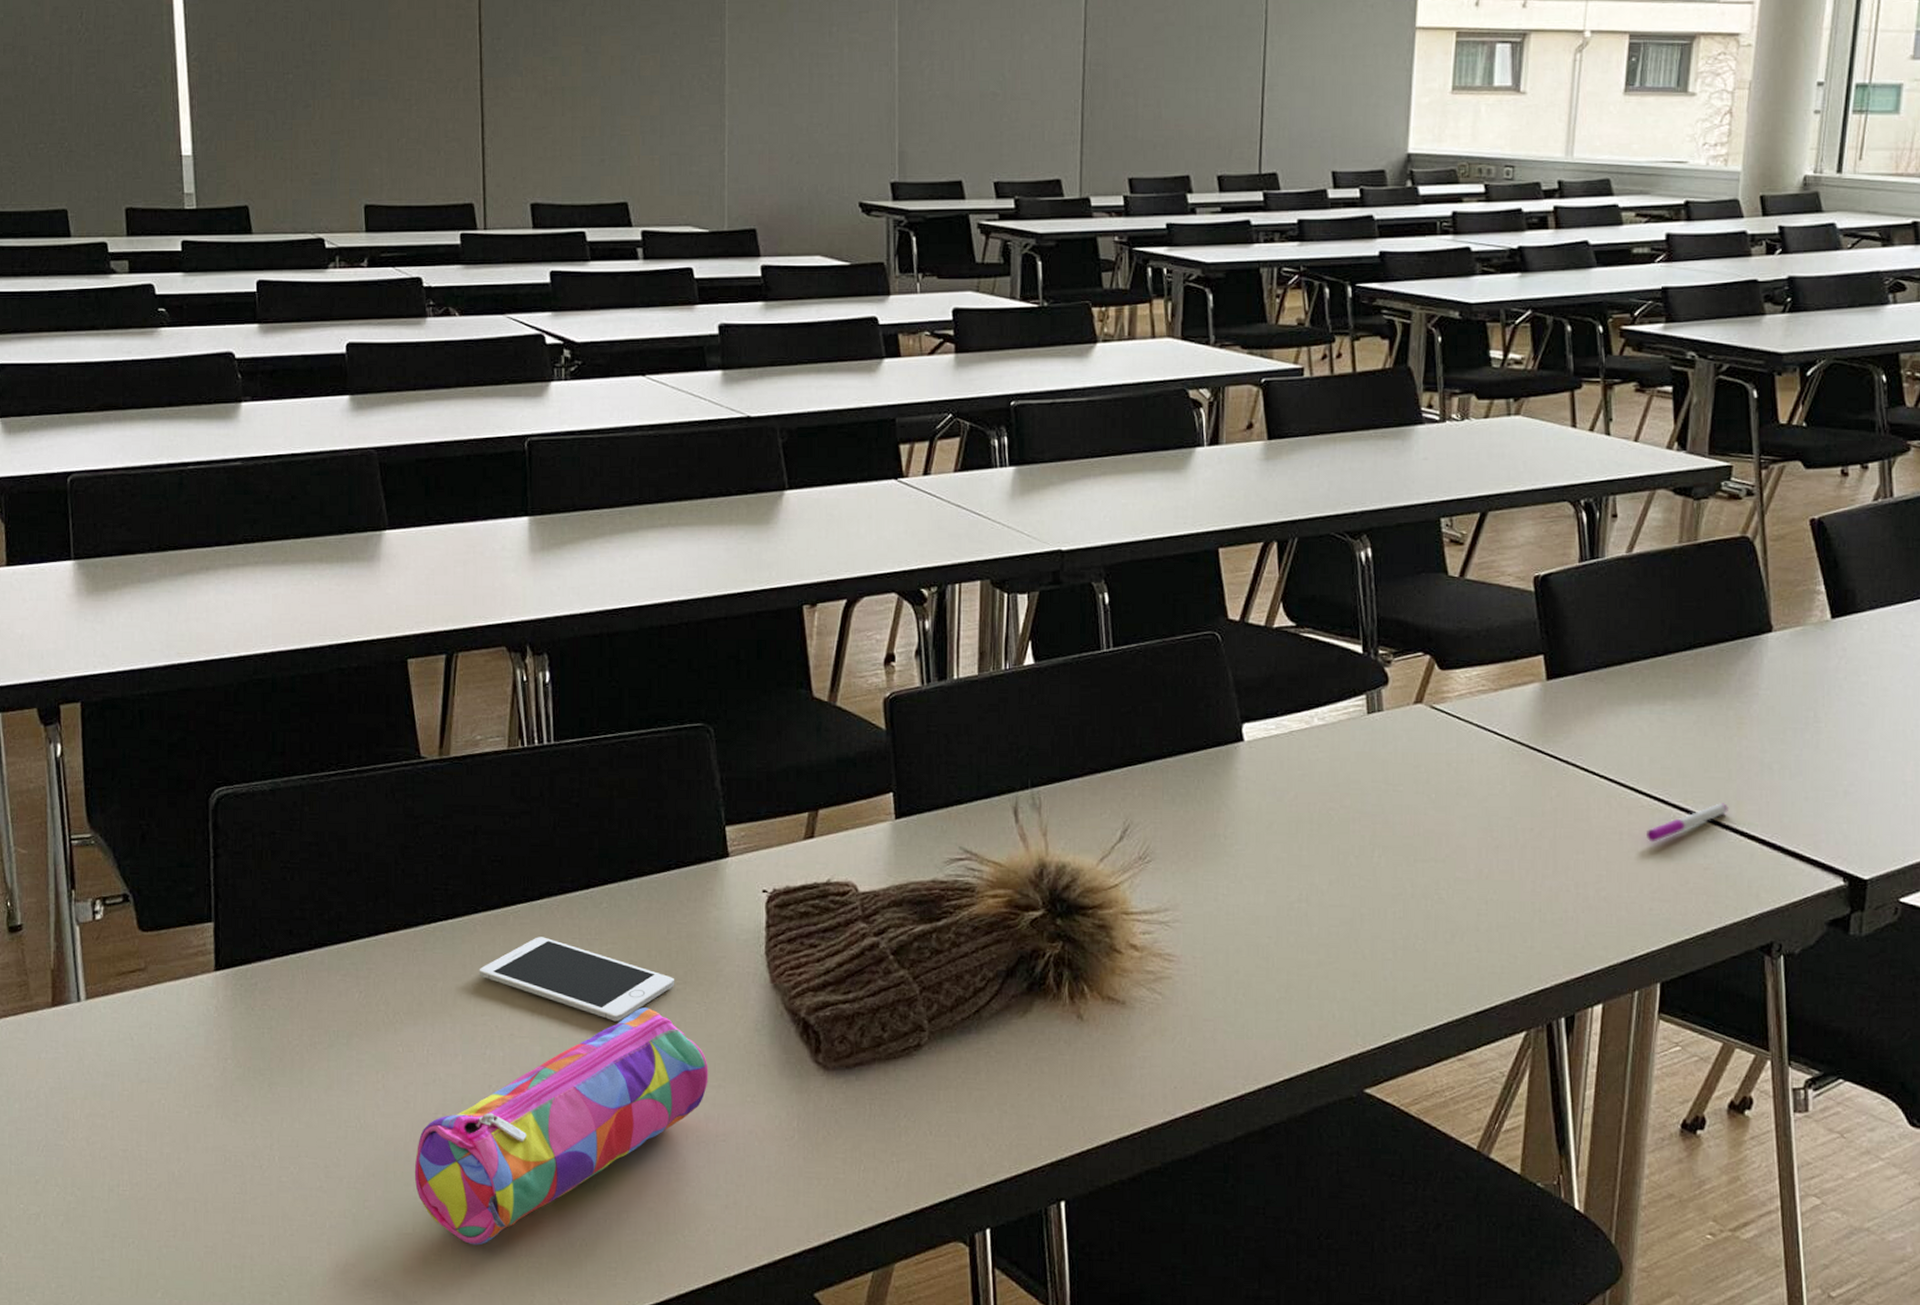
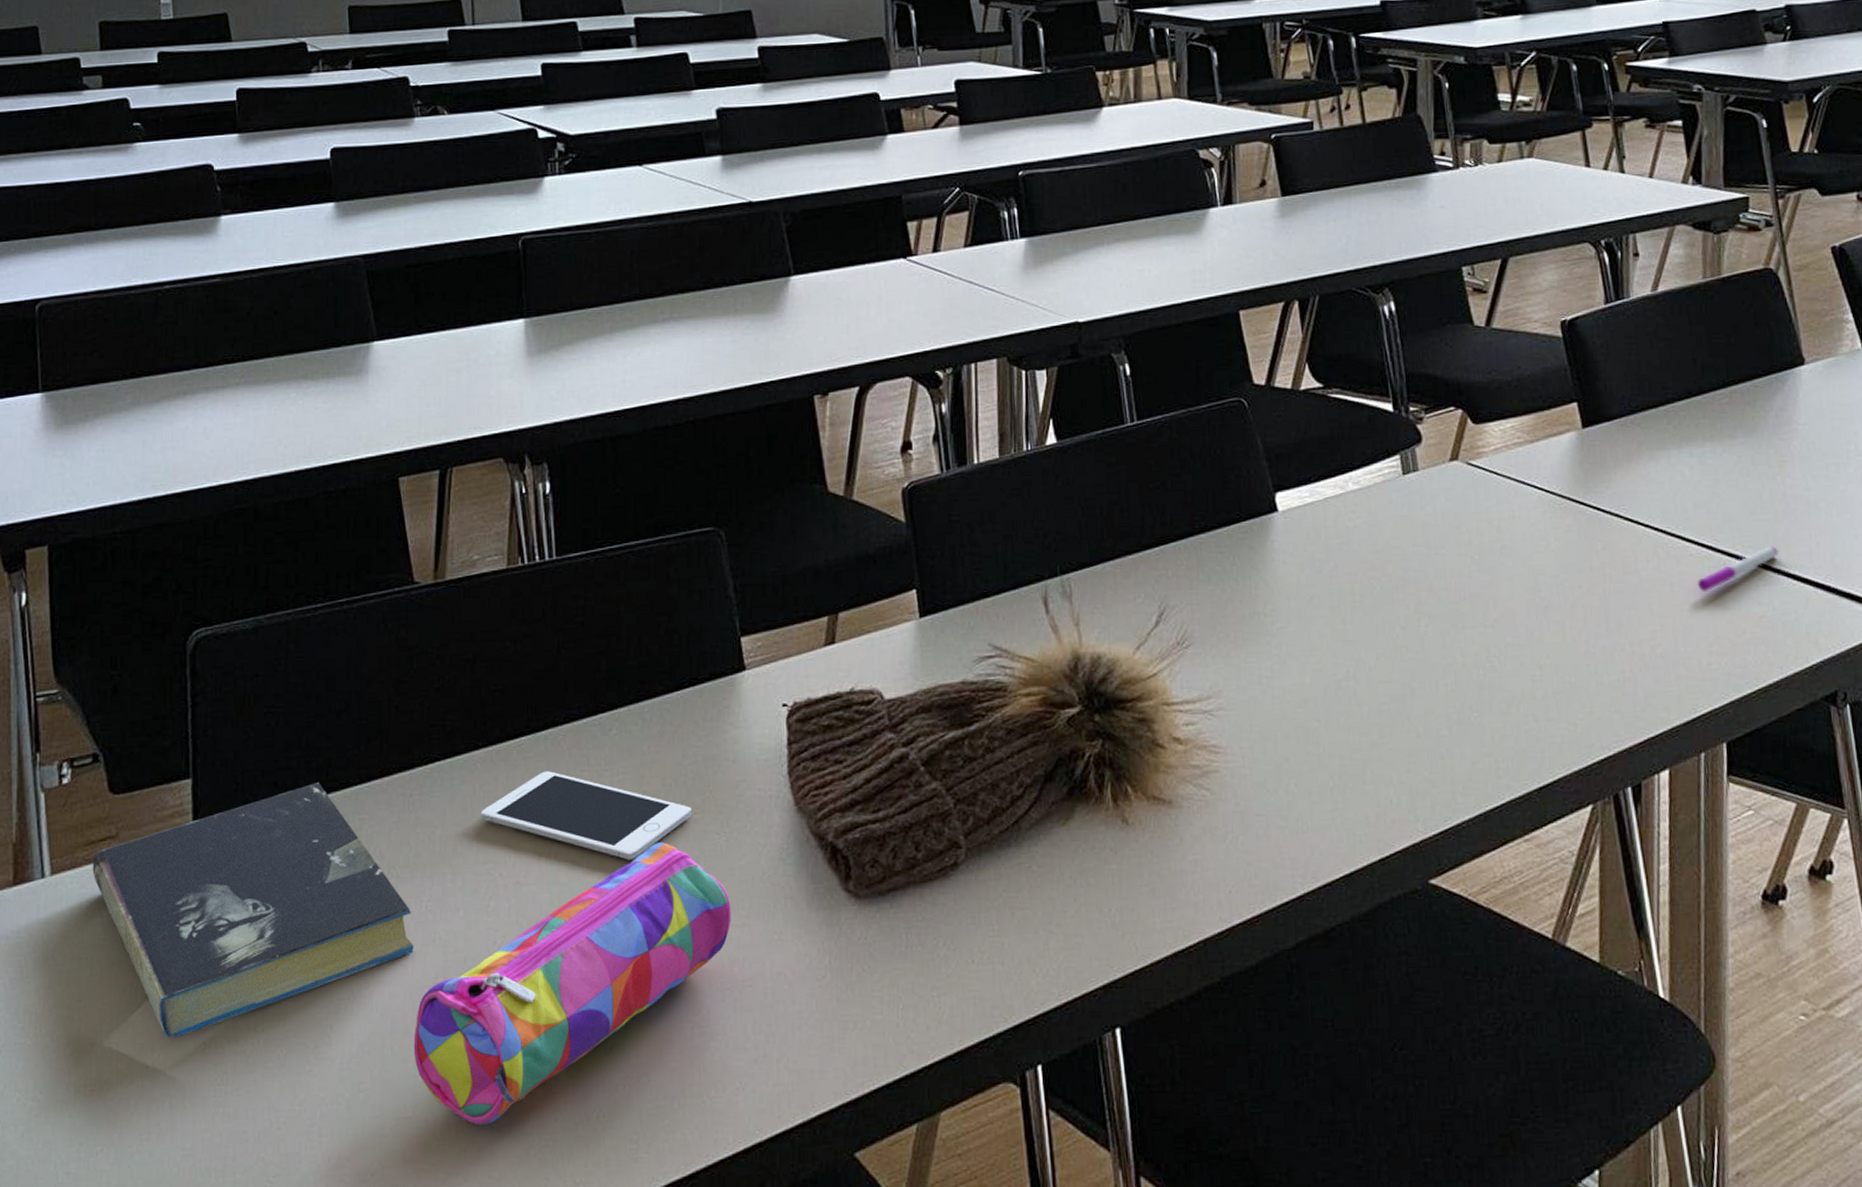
book: none [123,933,416,1150] -> present [92,782,414,1038]

